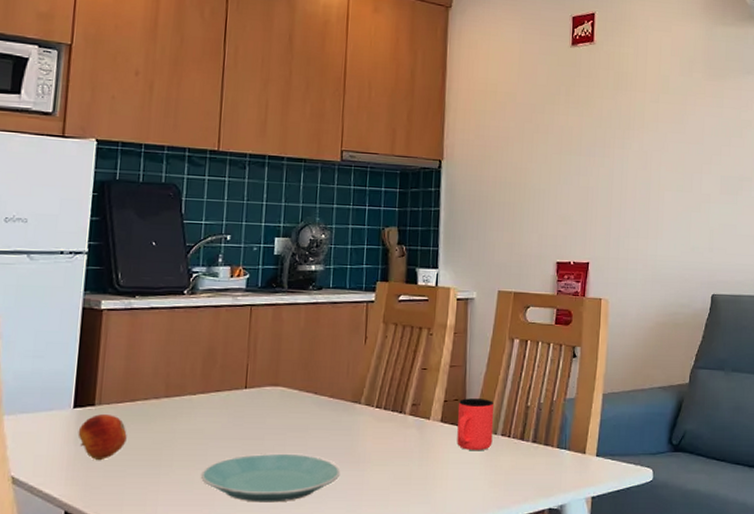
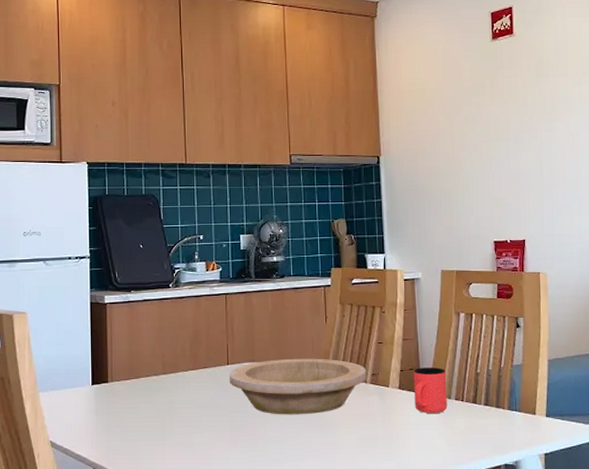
fruit: present [78,414,127,461] -> none [97,390,136,428]
plate: present [200,454,341,503] -> none [198,420,315,461]
bowl: none [245,383,407,450] -> present [229,358,367,415]

